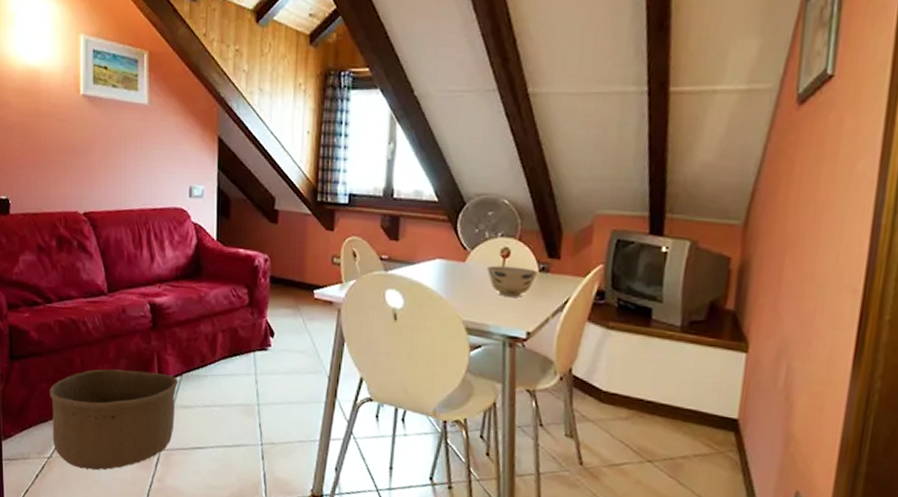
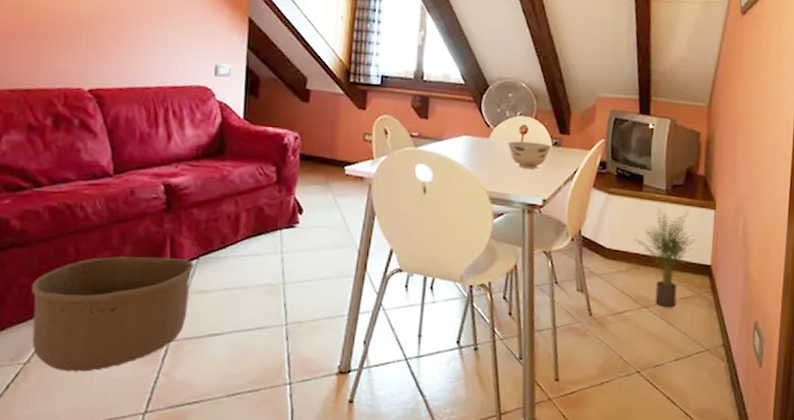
potted plant: none [637,347,720,465] -> present [634,208,697,308]

